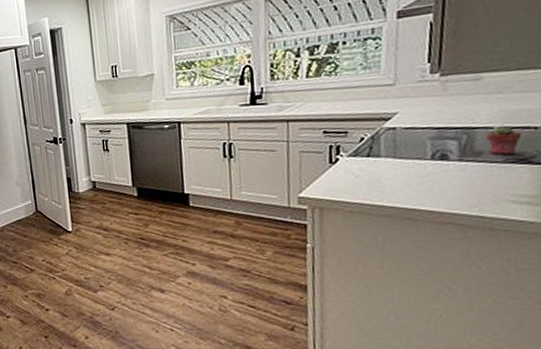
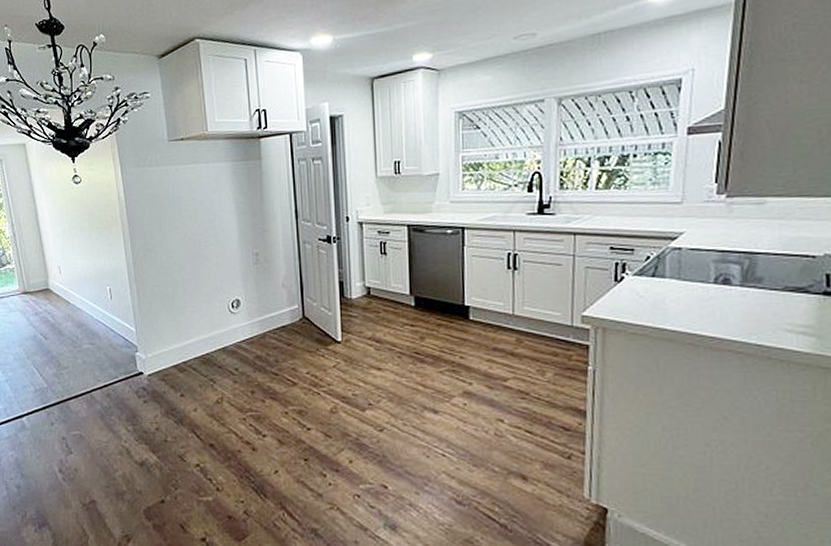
potted succulent: present [486,124,522,155] -> none [768,252,801,282]

